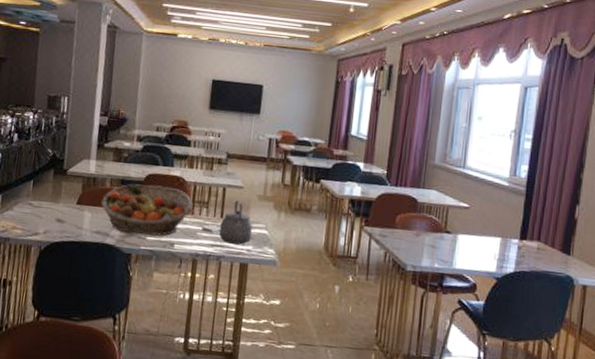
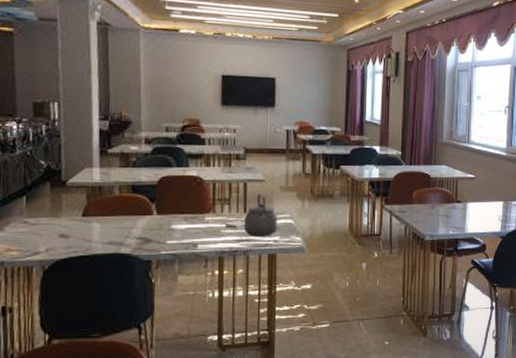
fruit basket: present [101,184,193,236] -> none [111,187,214,240]

